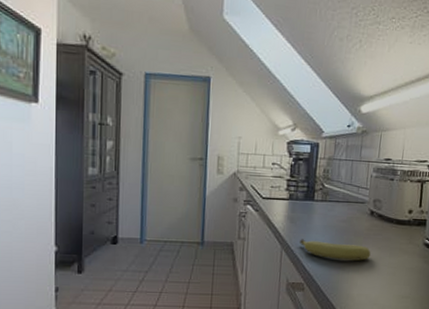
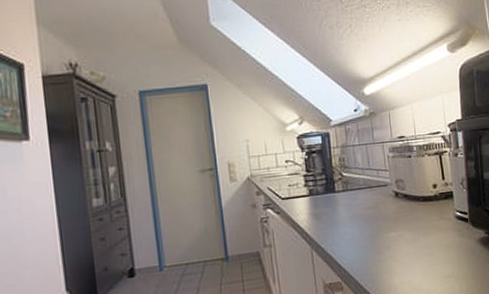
fruit: present [300,239,371,261] -> none [329,230,404,251]

